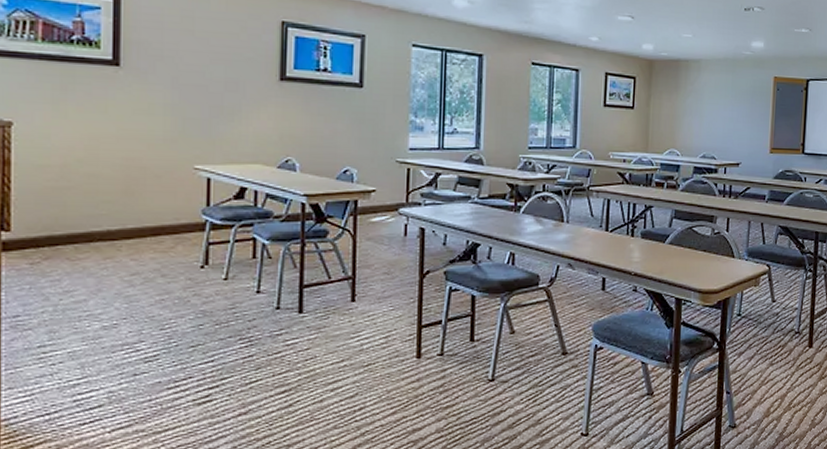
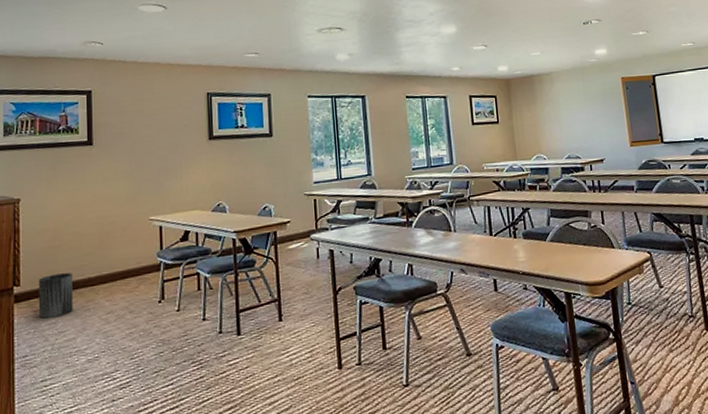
trash can: none [36,222,85,274] -> present [38,273,73,319]

